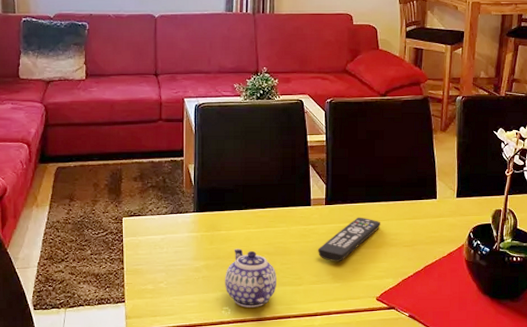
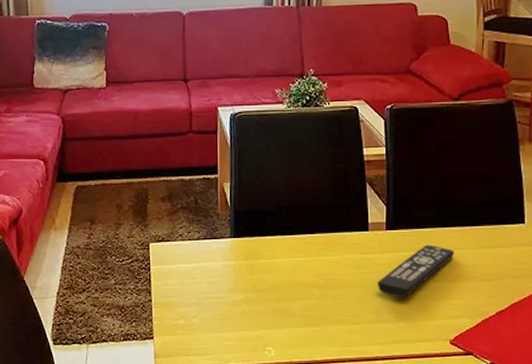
teapot: present [225,248,277,307] -> none [267,280,329,348]

